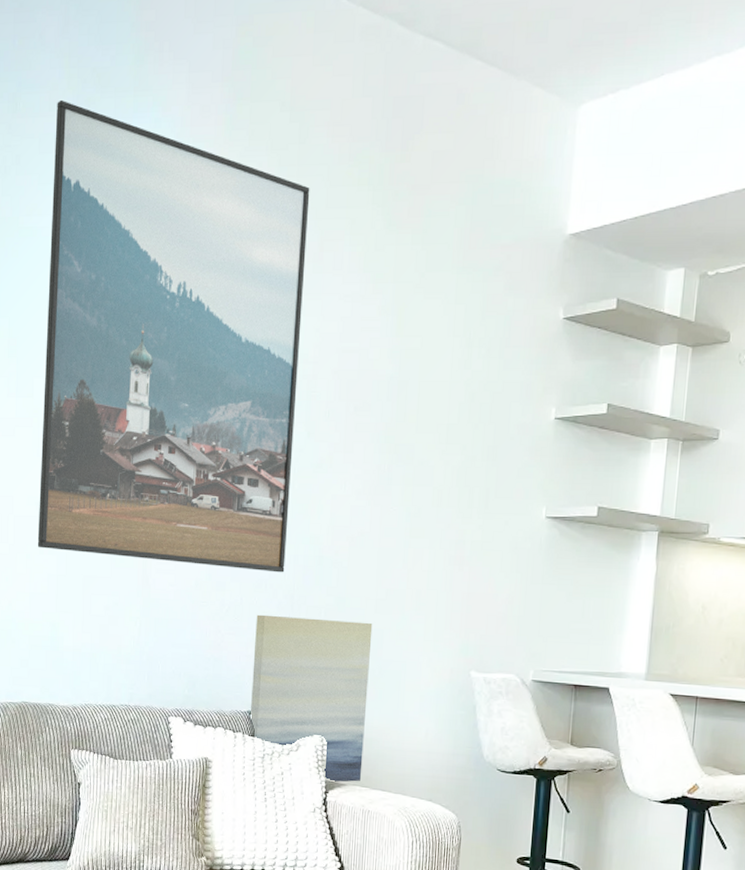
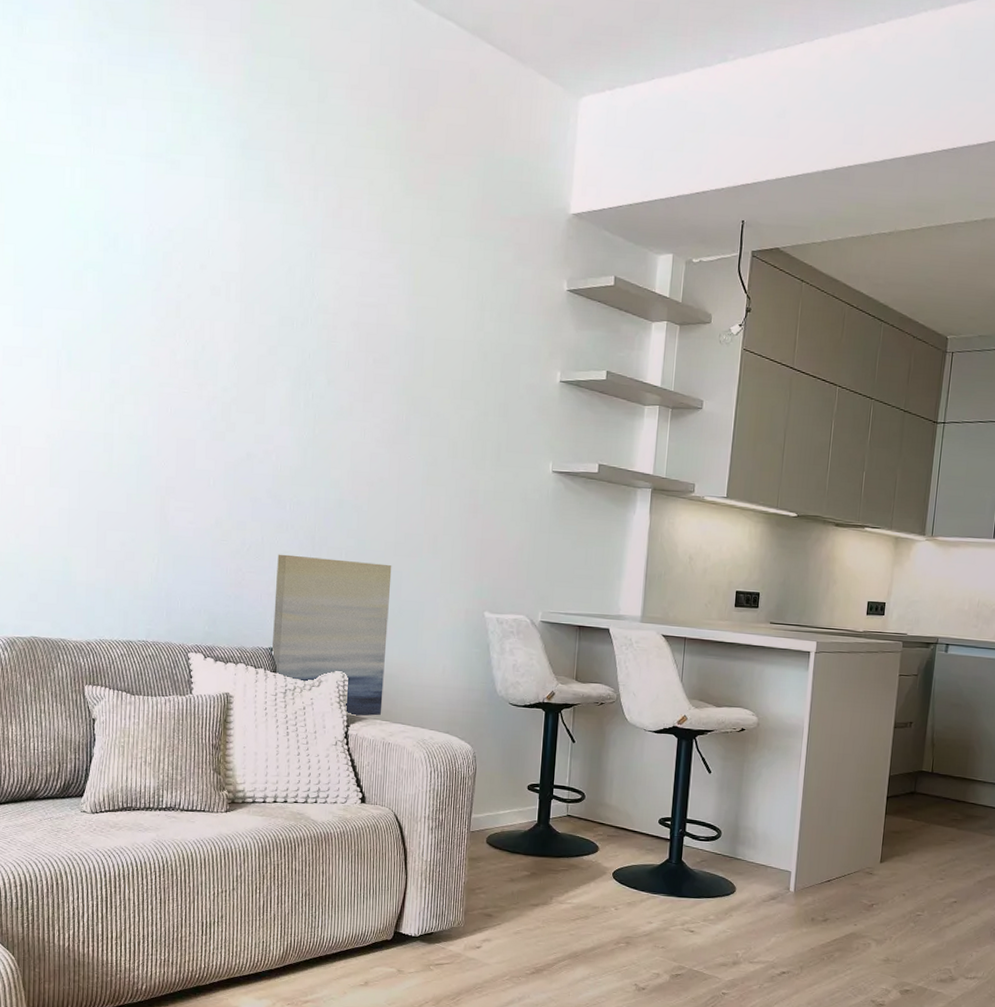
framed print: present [37,101,310,573] -> none [47,30,329,514]

